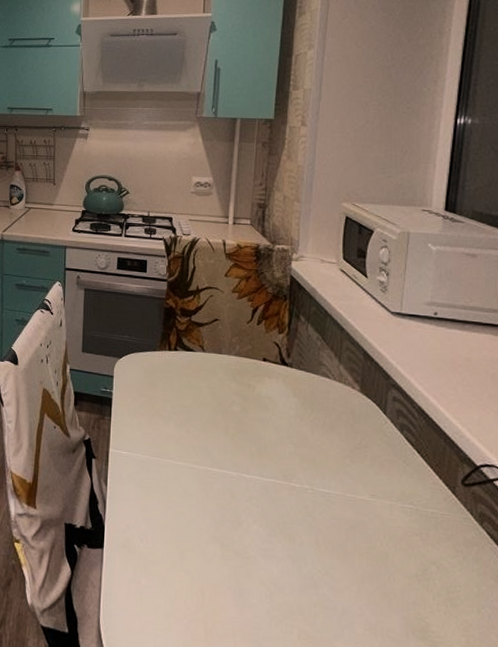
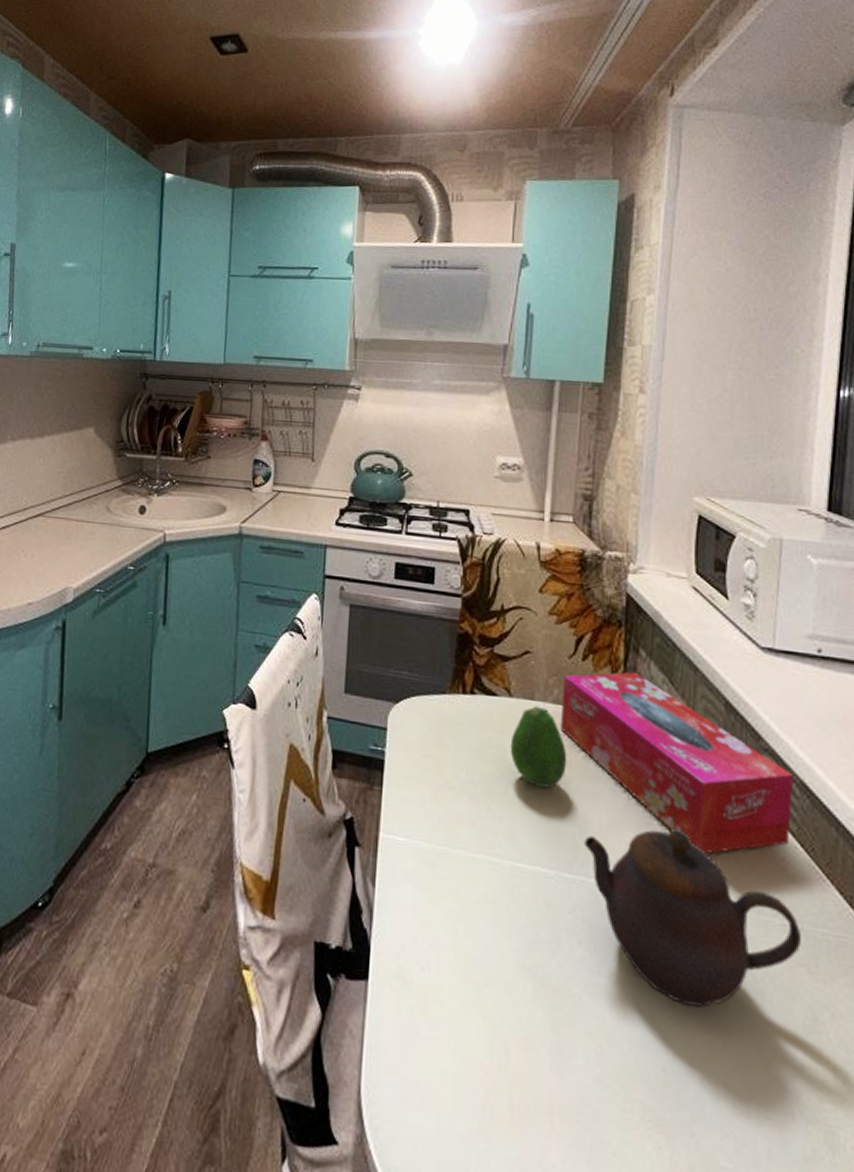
fruit: none [204,358,246,416] -> present [510,706,567,789]
tissue box: none [240,332,414,459] -> present [560,671,794,854]
teapot: none [258,442,417,564] -> present [583,828,802,1008]

